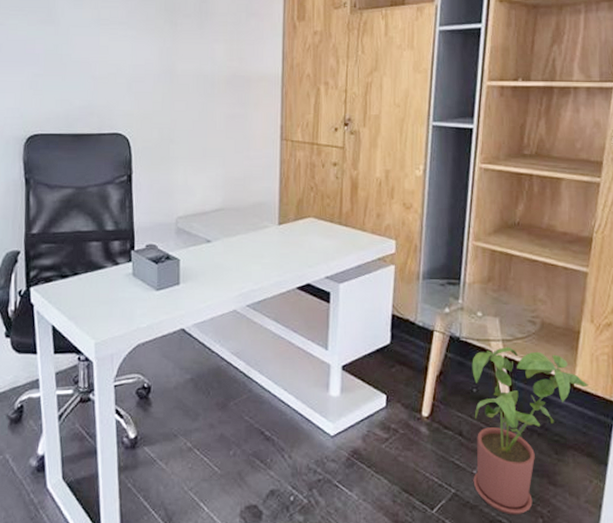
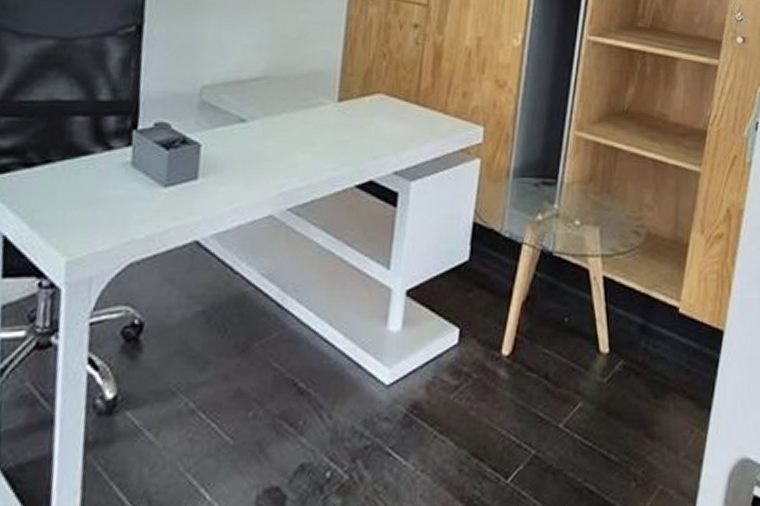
house plant: present [472,347,588,515] -> none [558,264,695,480]

